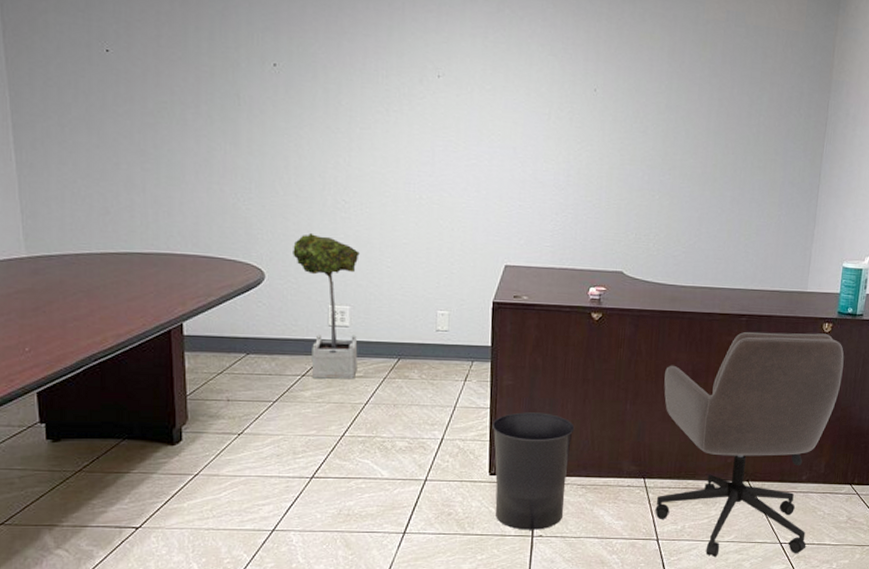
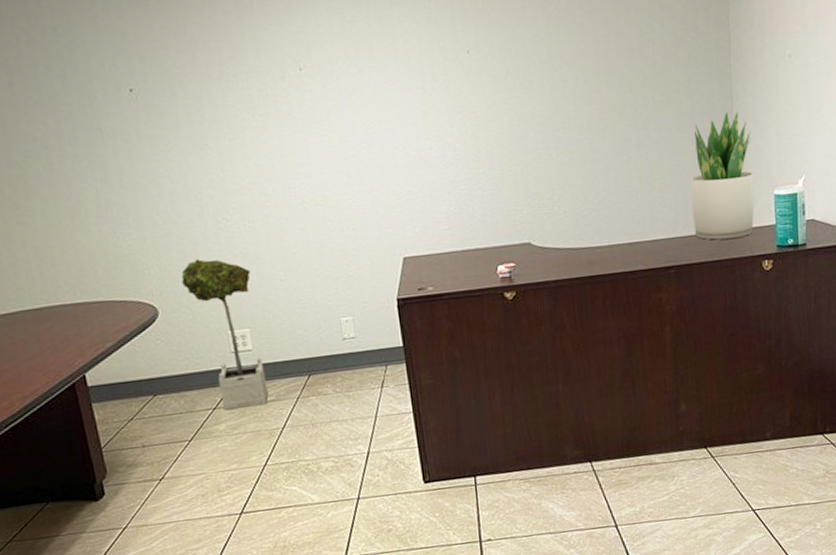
waste bin: present [493,412,575,530] -> none [418,408,509,537]
office chair: present [655,332,844,557] -> none [594,272,794,536]
planter: none [769,186,831,299] -> present [690,111,755,240]

